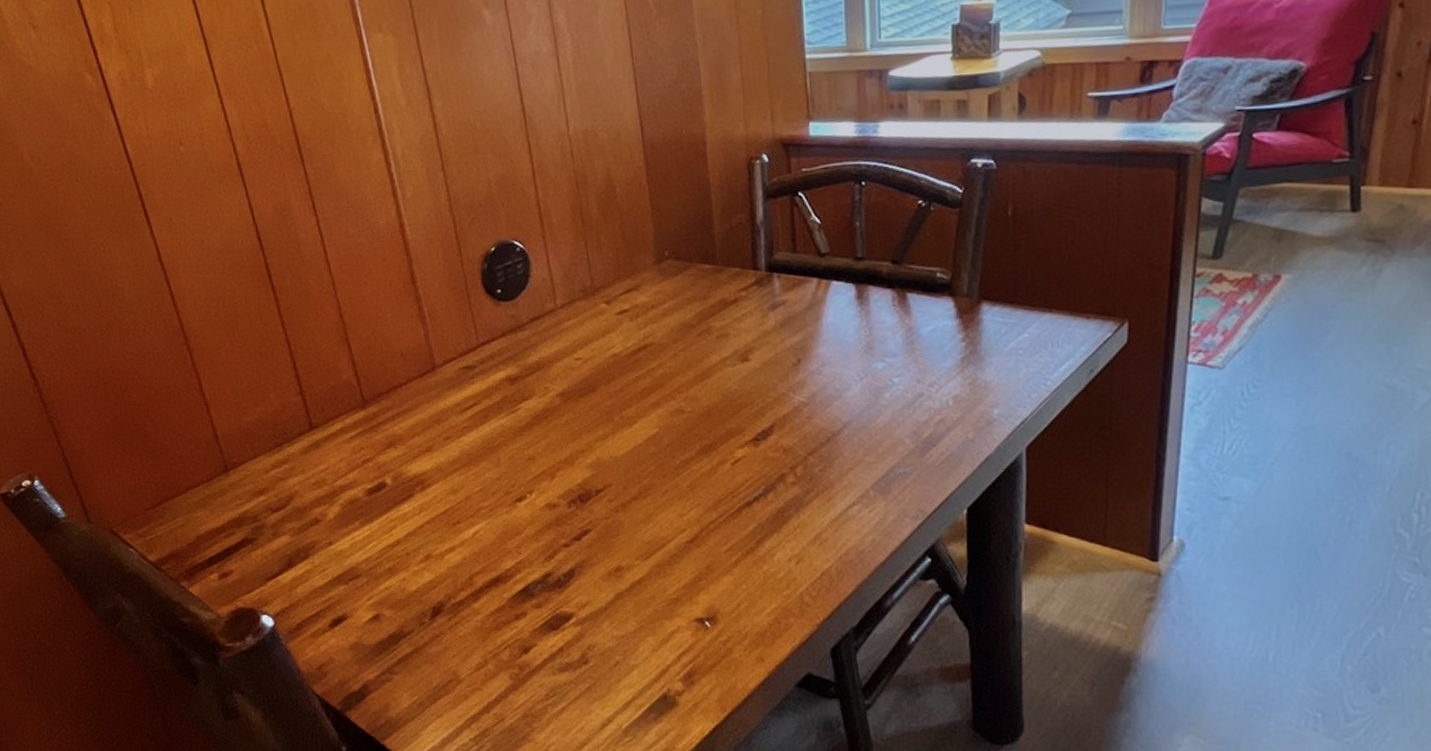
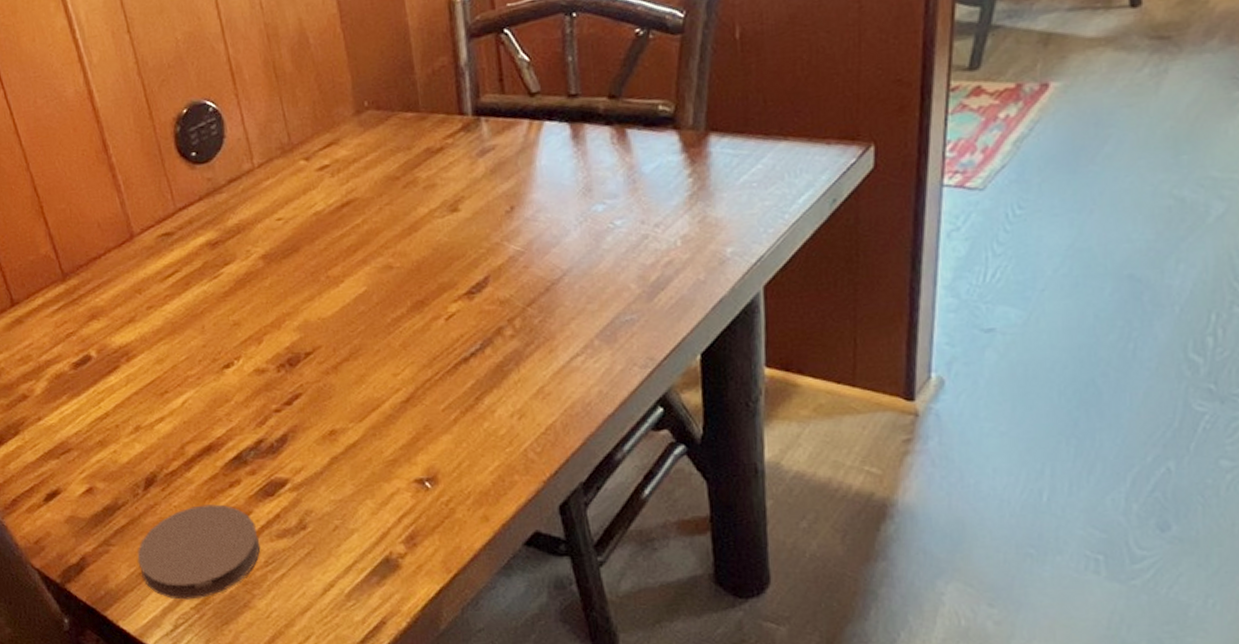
coaster: none [419,636,543,731] -> present [137,504,261,600]

